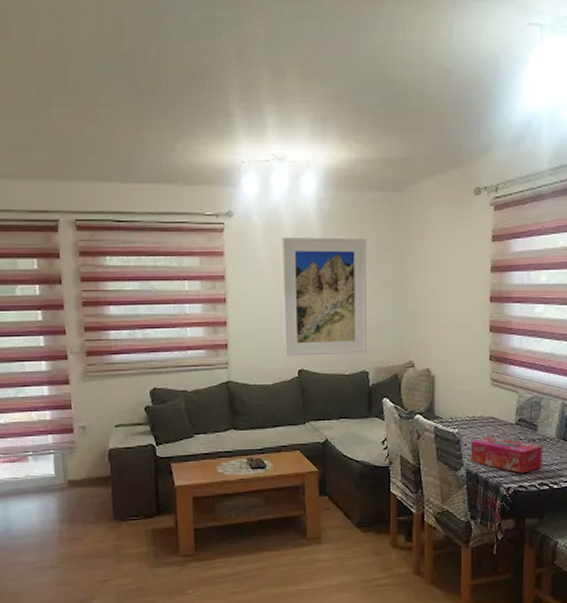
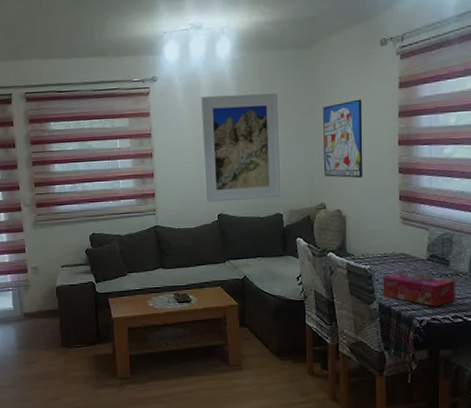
wall art: none [414,250,455,336] -> present [323,99,363,178]

